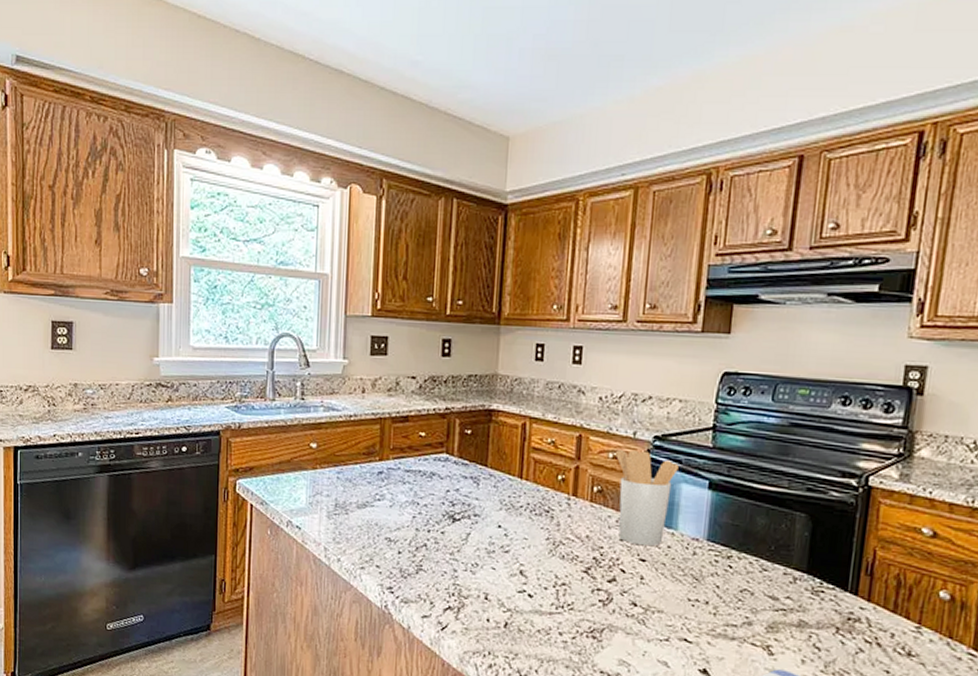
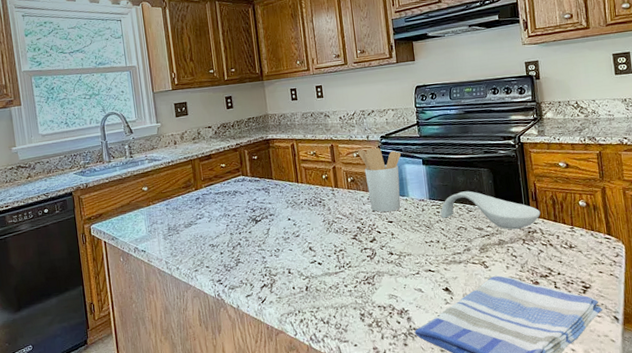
spoon rest: none [720,539,874,612] -> present [441,191,541,230]

